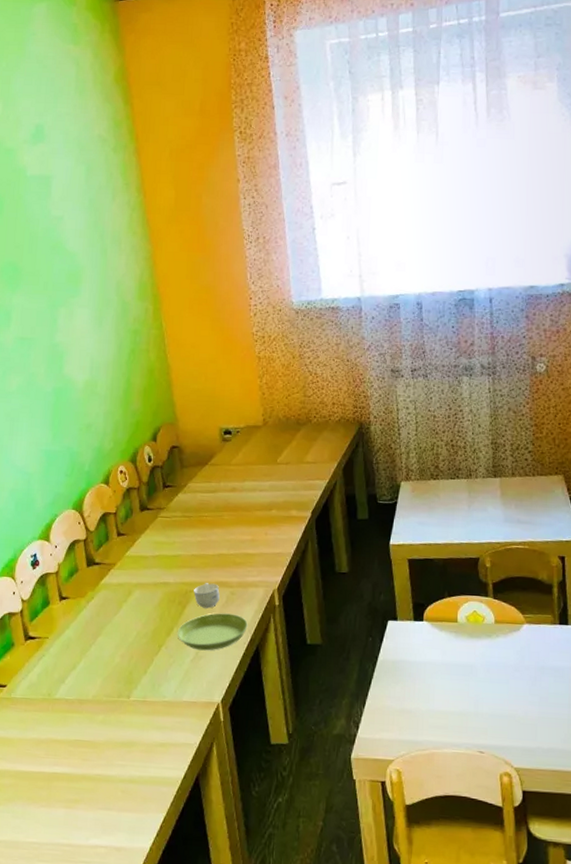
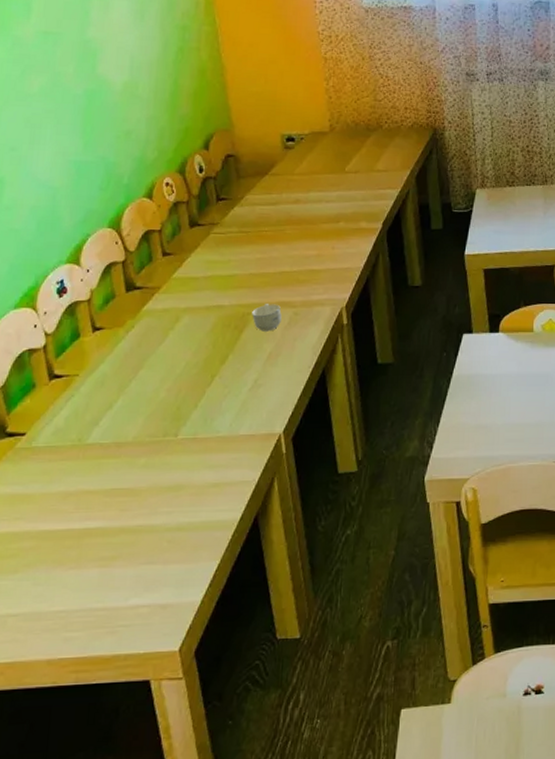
saucer: present [177,613,248,651] -> none [232,336,313,378]

